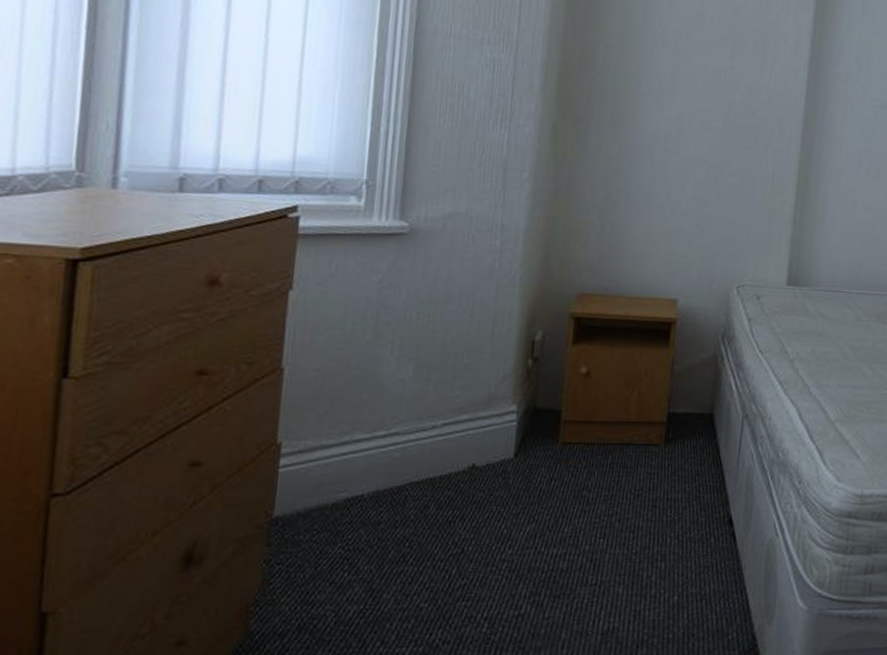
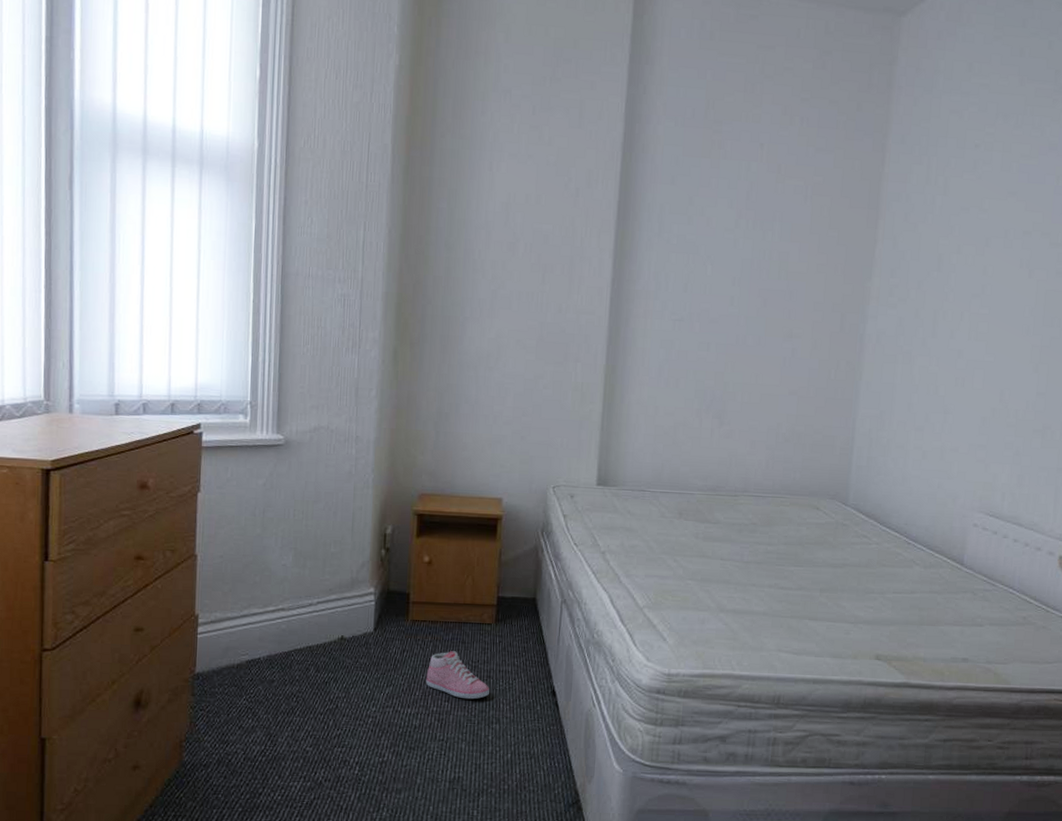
sneaker: none [577,478,655,534] -> present [425,651,489,700]

